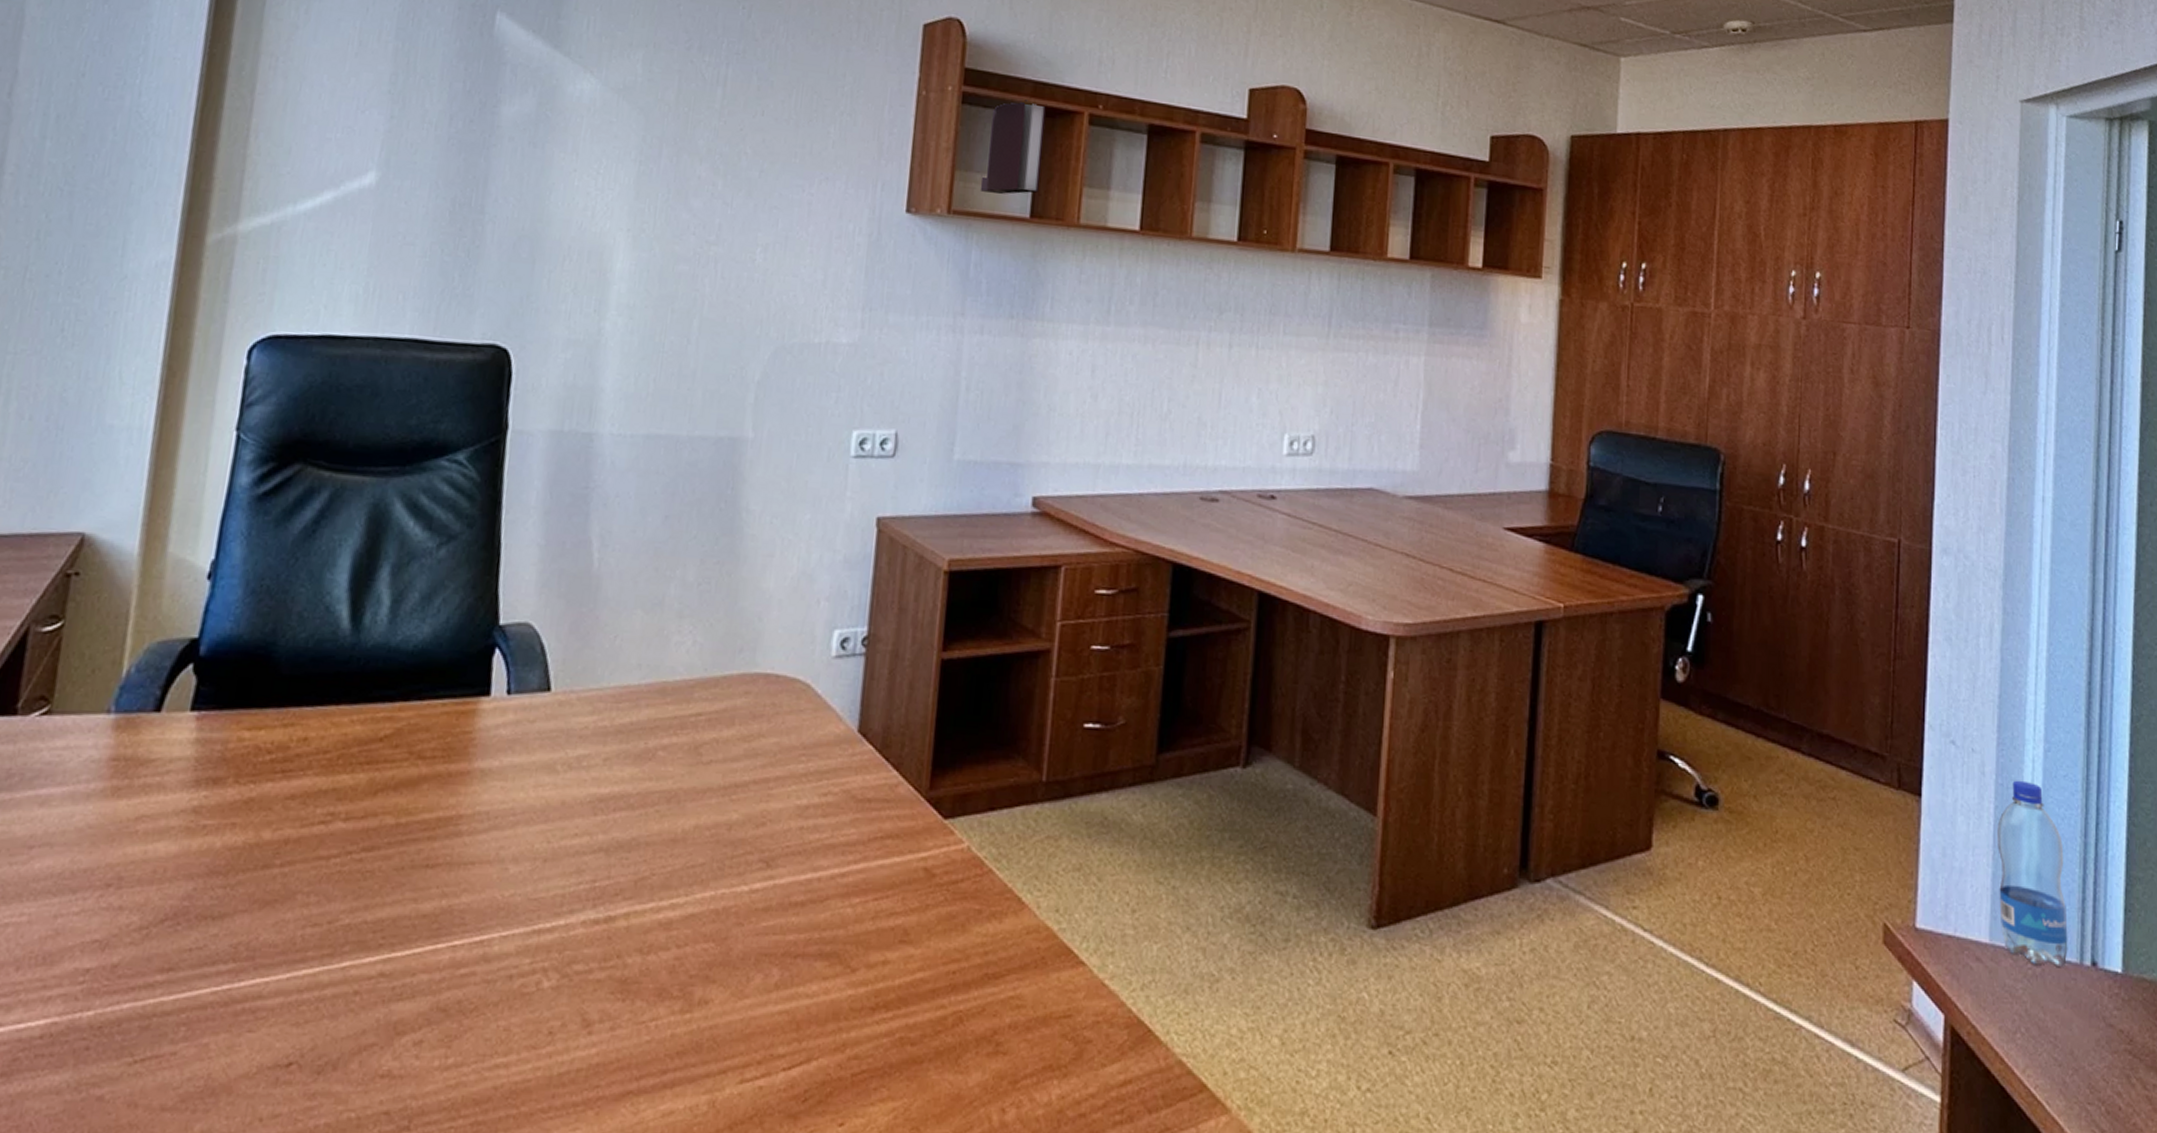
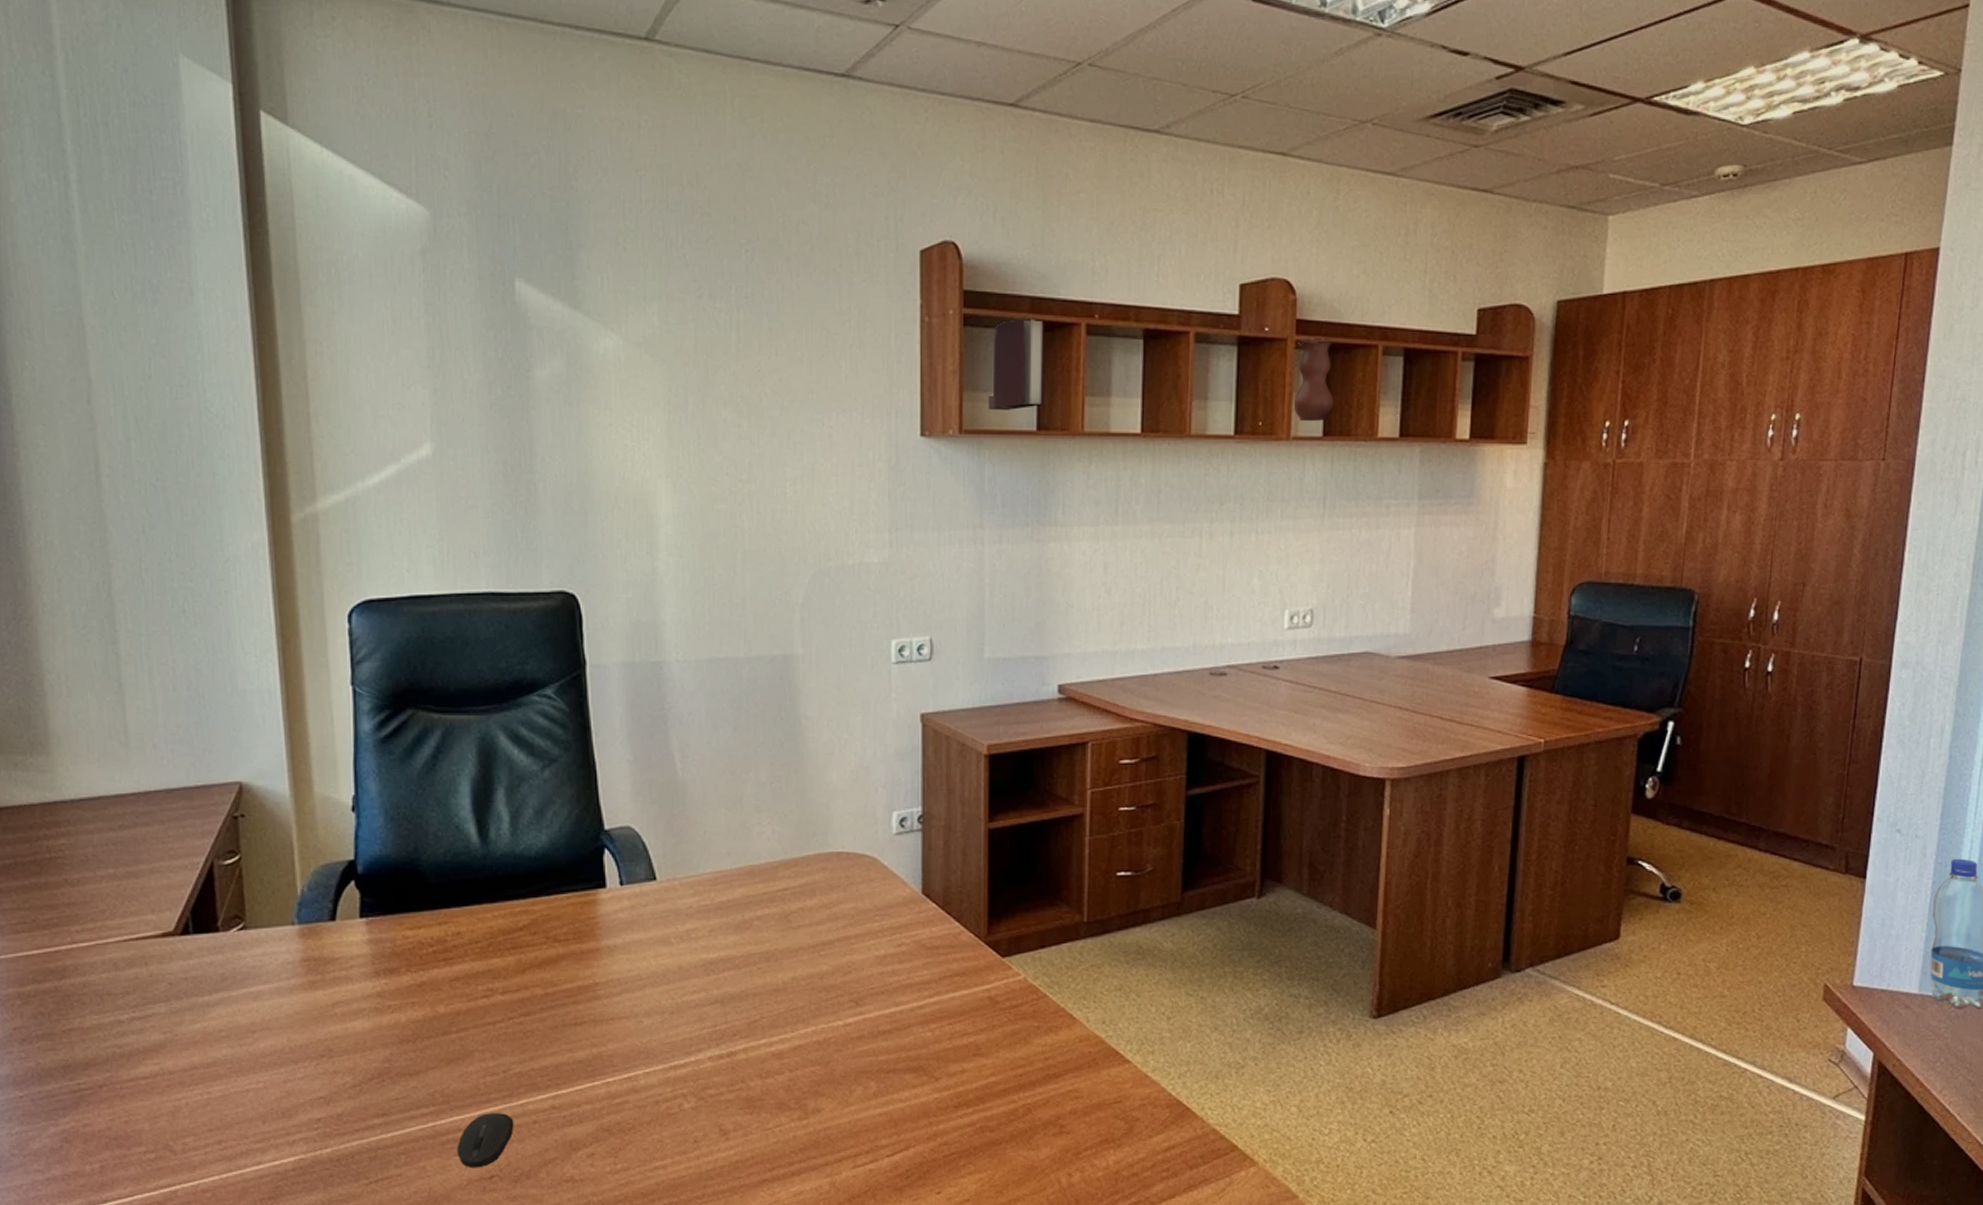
computer mouse: none [251,976,331,1051] -> present [456,1113,514,1168]
vase: none [1298,150,1345,236] -> present [1292,338,1335,422]

